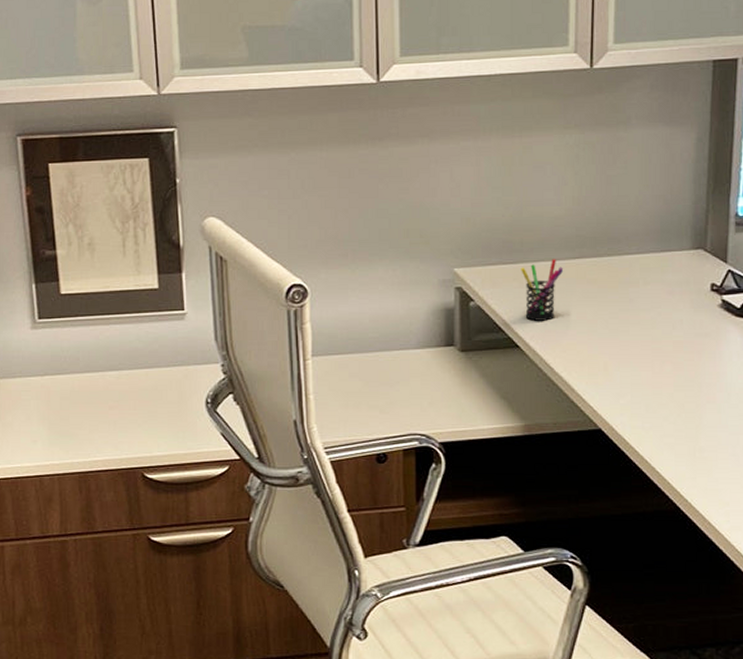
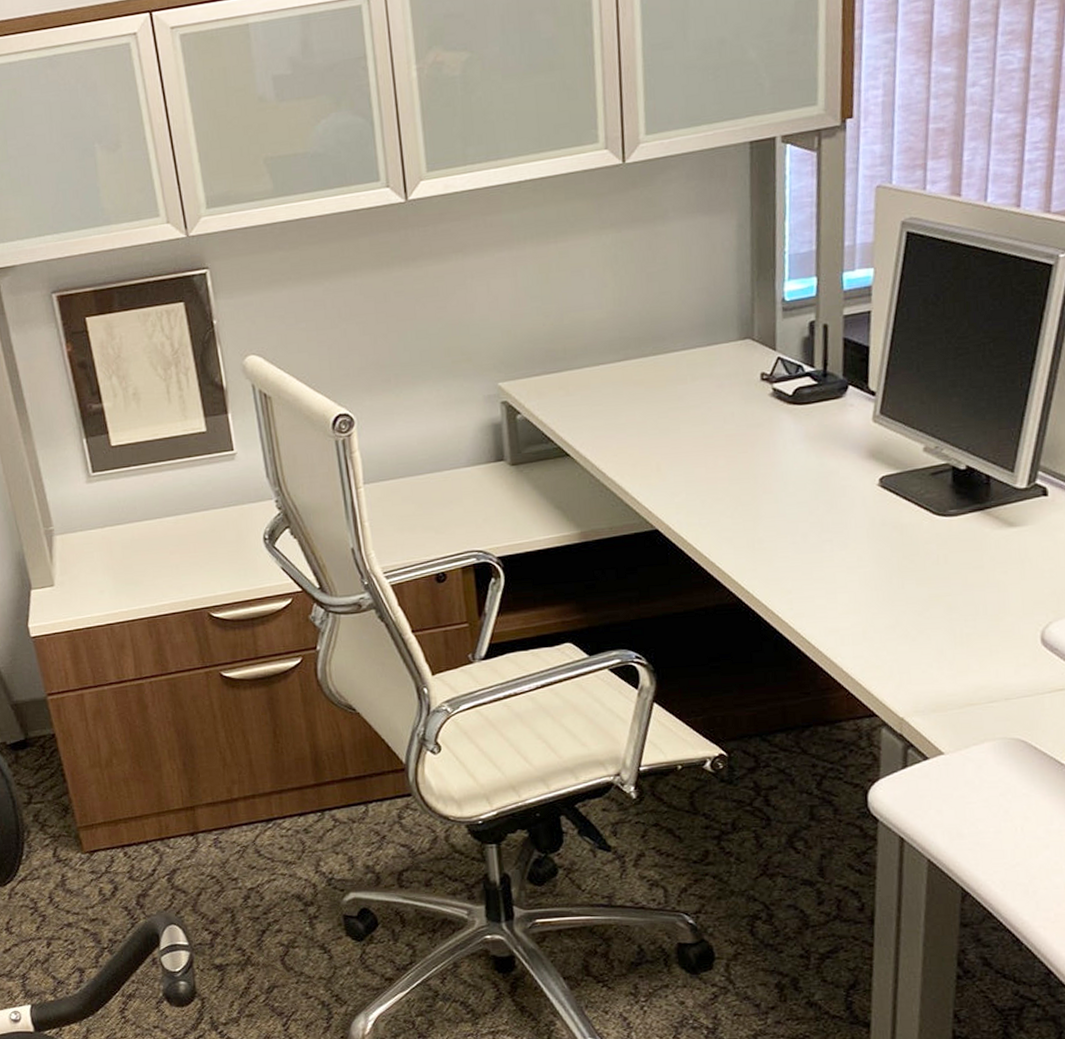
pen holder: present [521,259,564,321] -> none [566,363,609,428]

